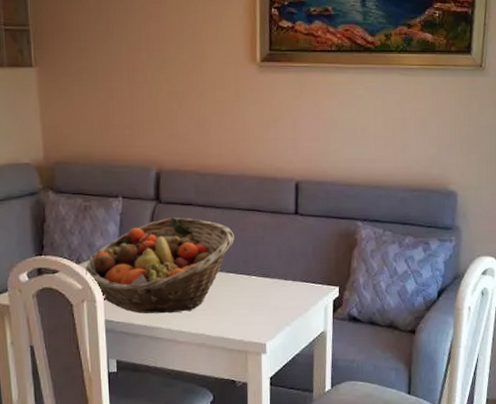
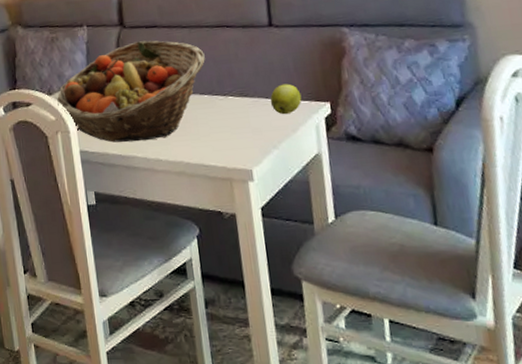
apple: none [288,268,316,296] -> present [270,83,302,115]

